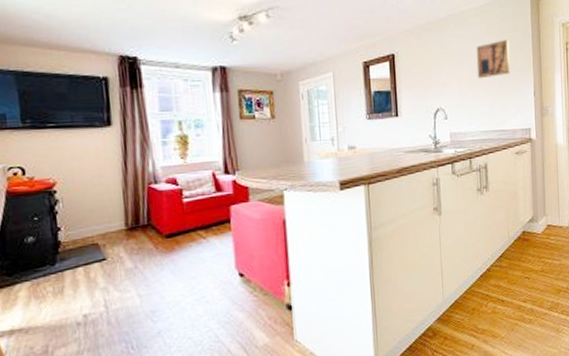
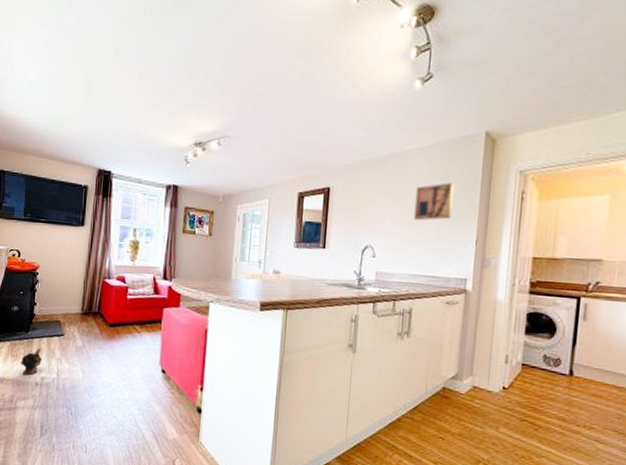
plush toy: none [50,281,81,318] -> present [21,348,42,376]

